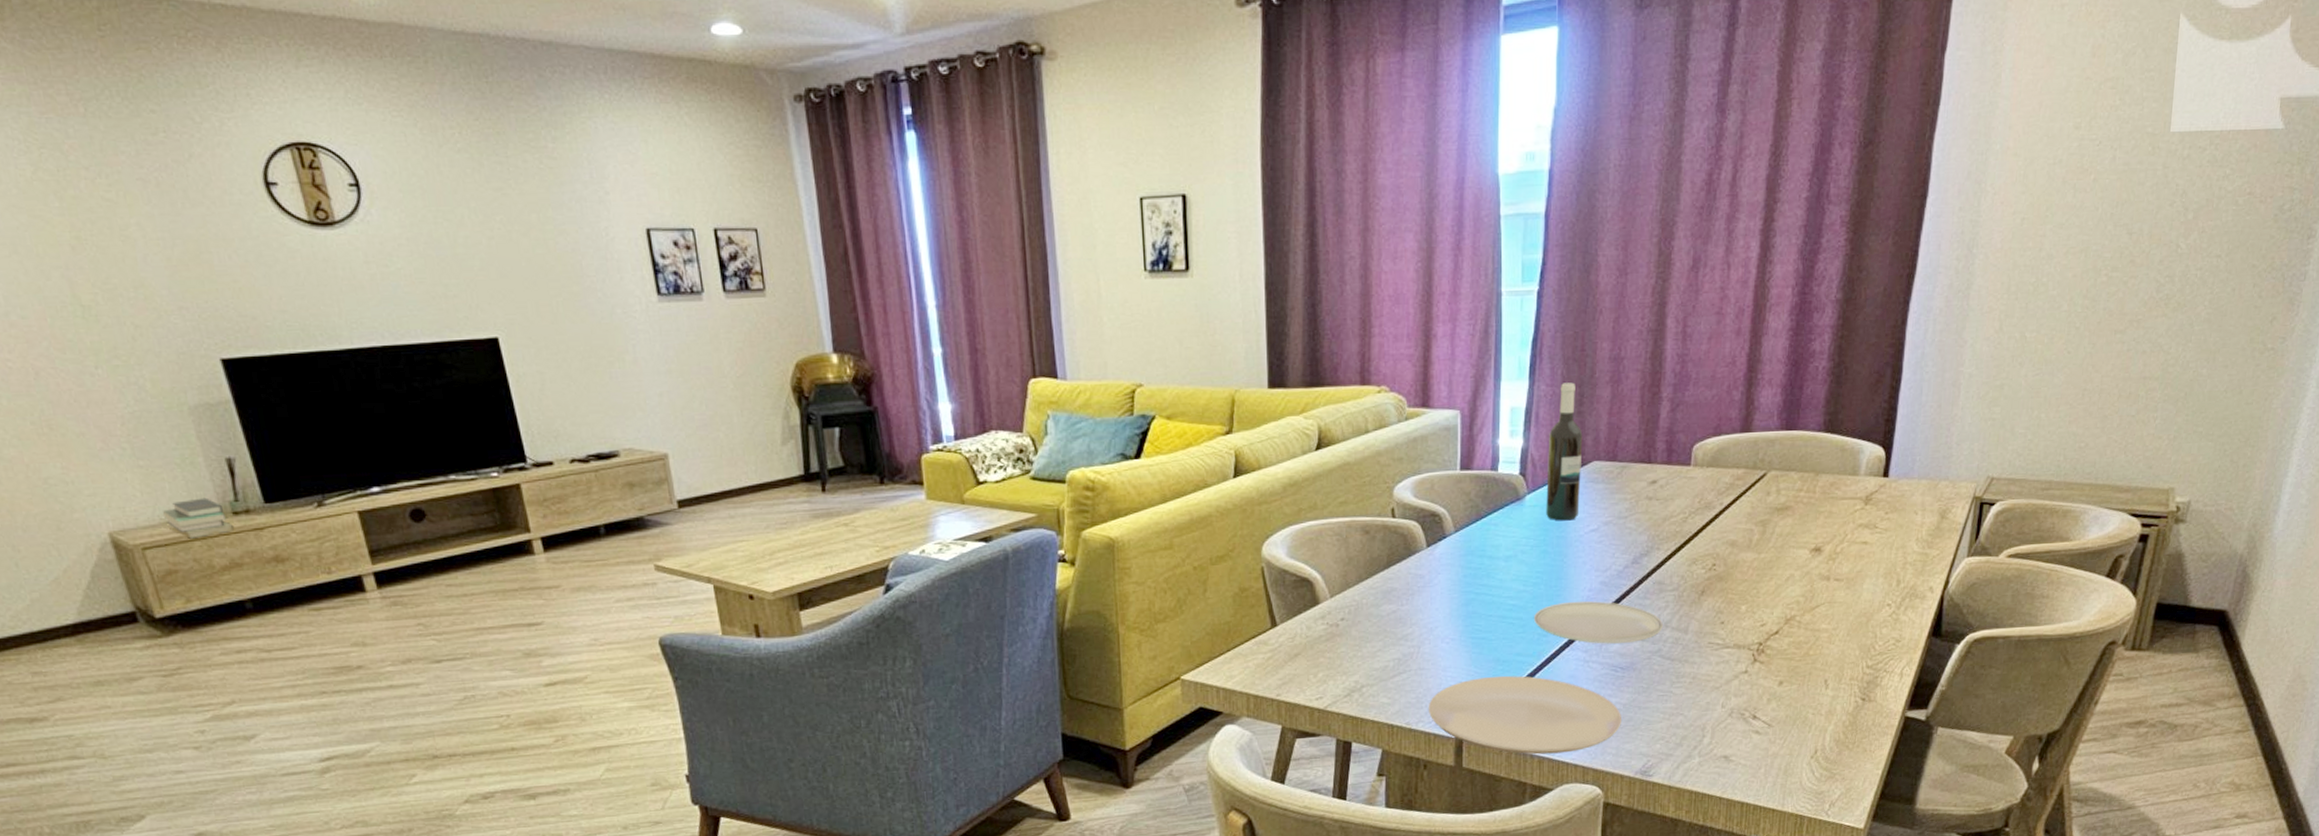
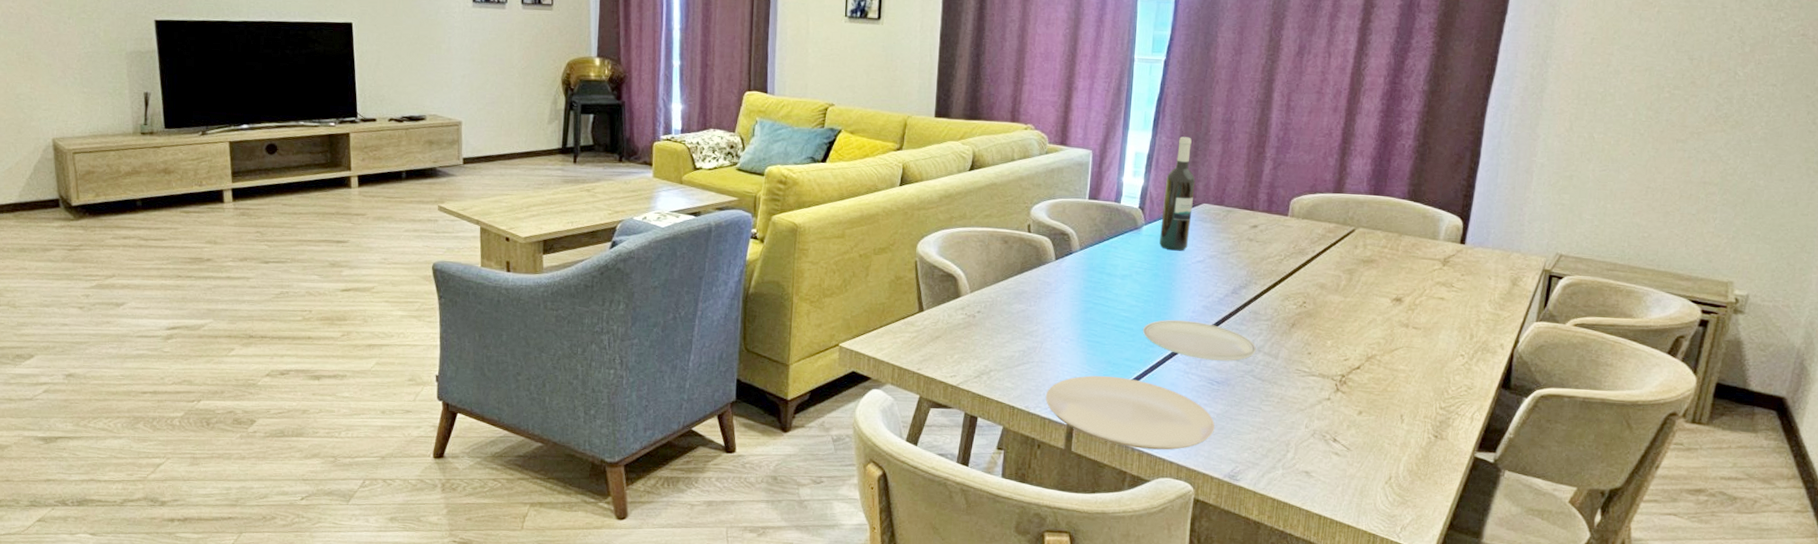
books: present [163,497,234,539] -> none [93,120,140,149]

